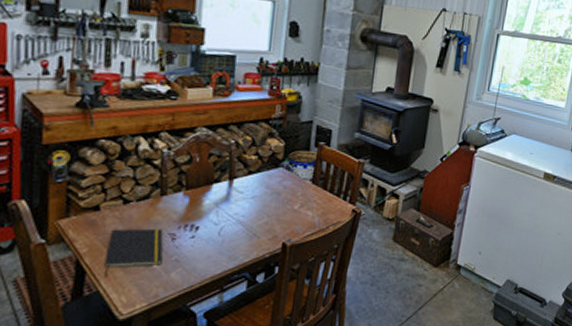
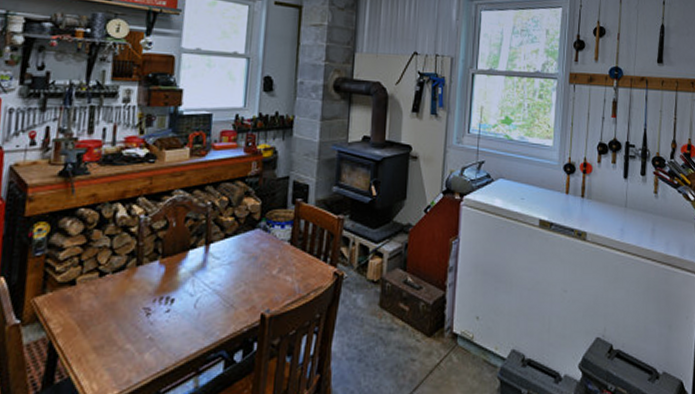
notepad: present [104,228,164,278] -> none [76,302,138,362]

